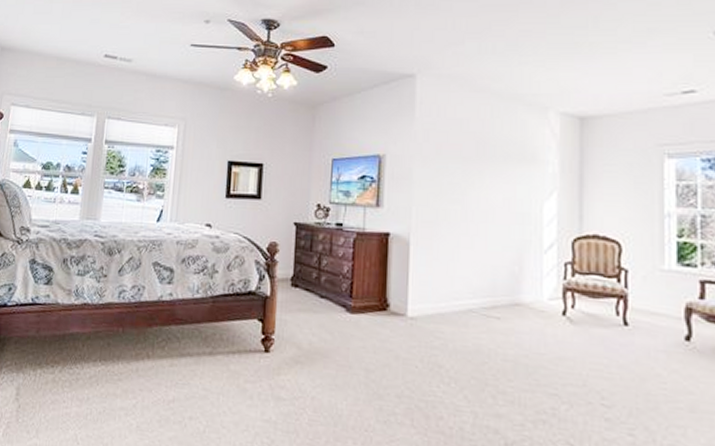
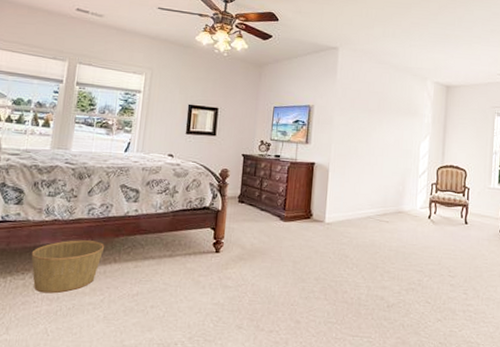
basket: none [60,328,137,393] -> present [31,240,105,294]

